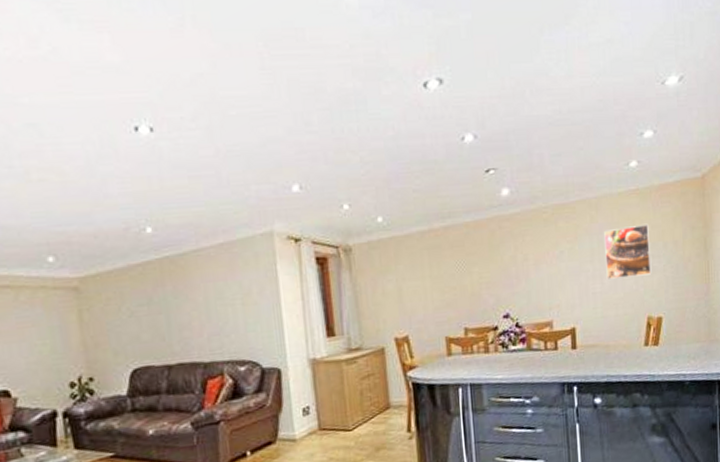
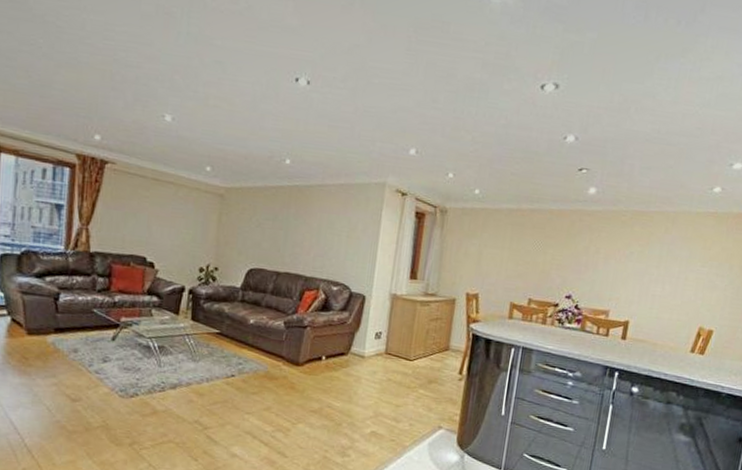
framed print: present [604,223,652,279] -> none [668,242,719,291]

